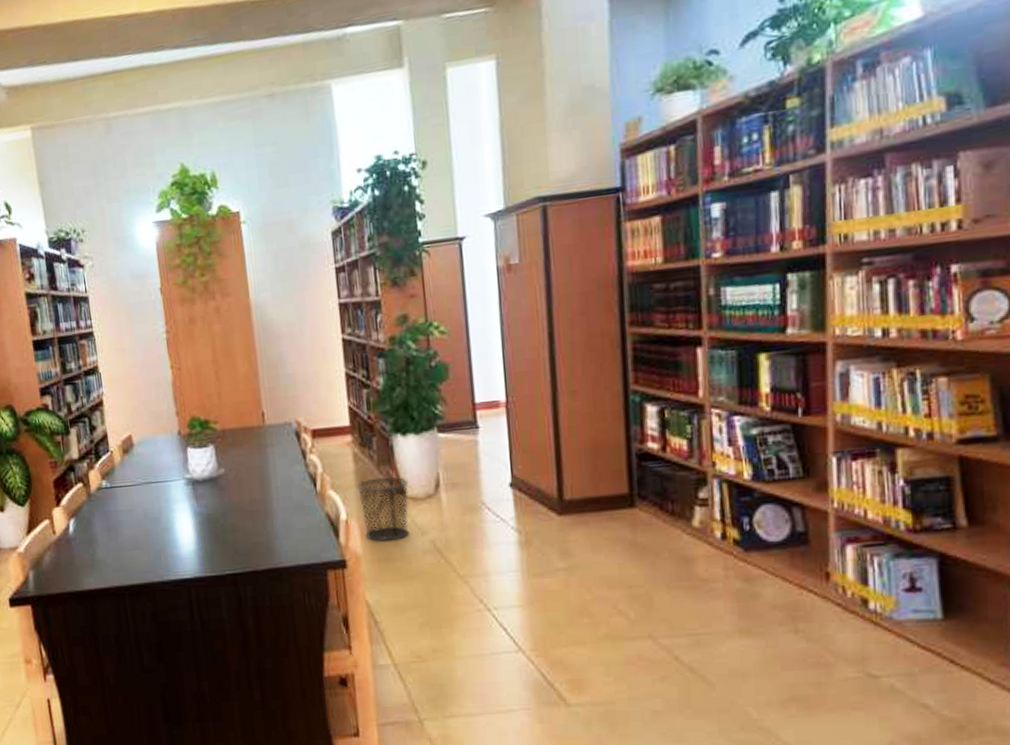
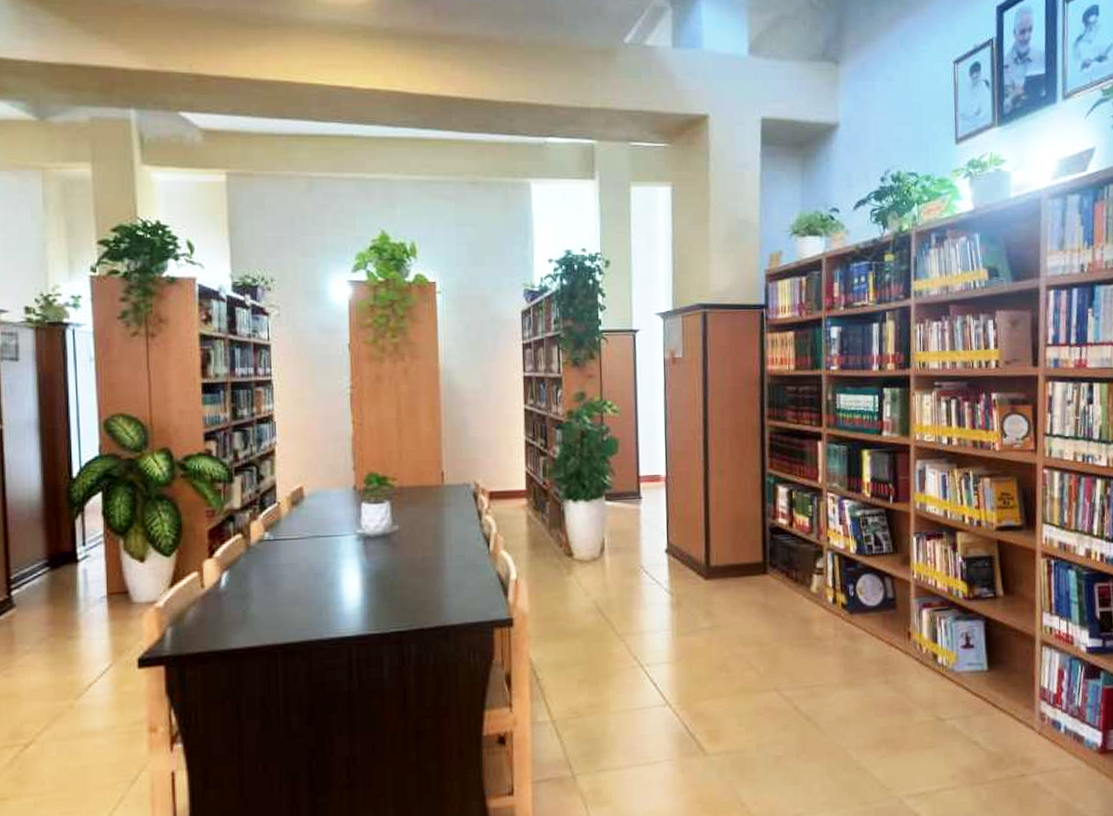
waste bin: present [357,476,409,542] -> none [529,539,577,601]

